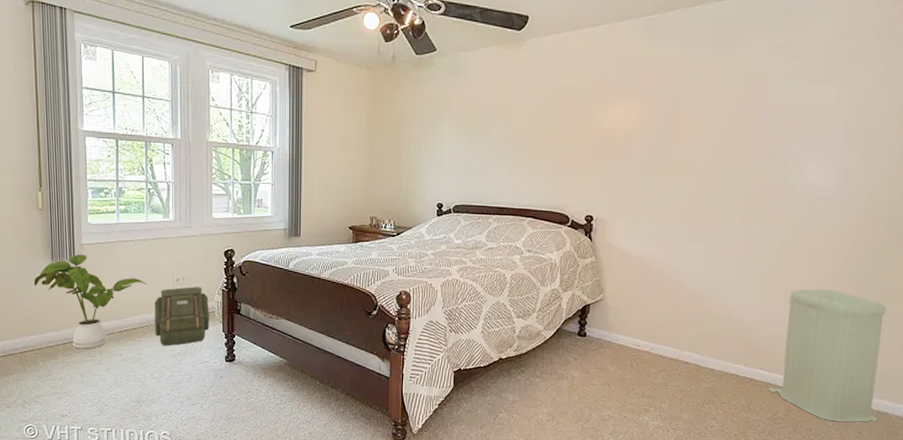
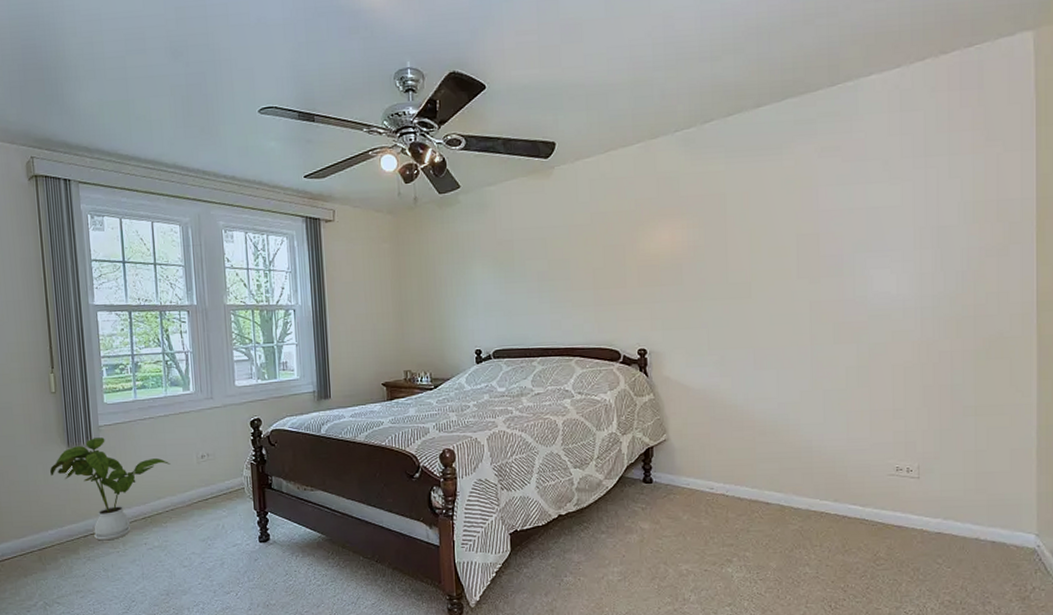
backpack: present [154,287,209,346] -> none [179,462,240,530]
laundry basket: present [767,289,886,423] -> none [863,408,993,558]

